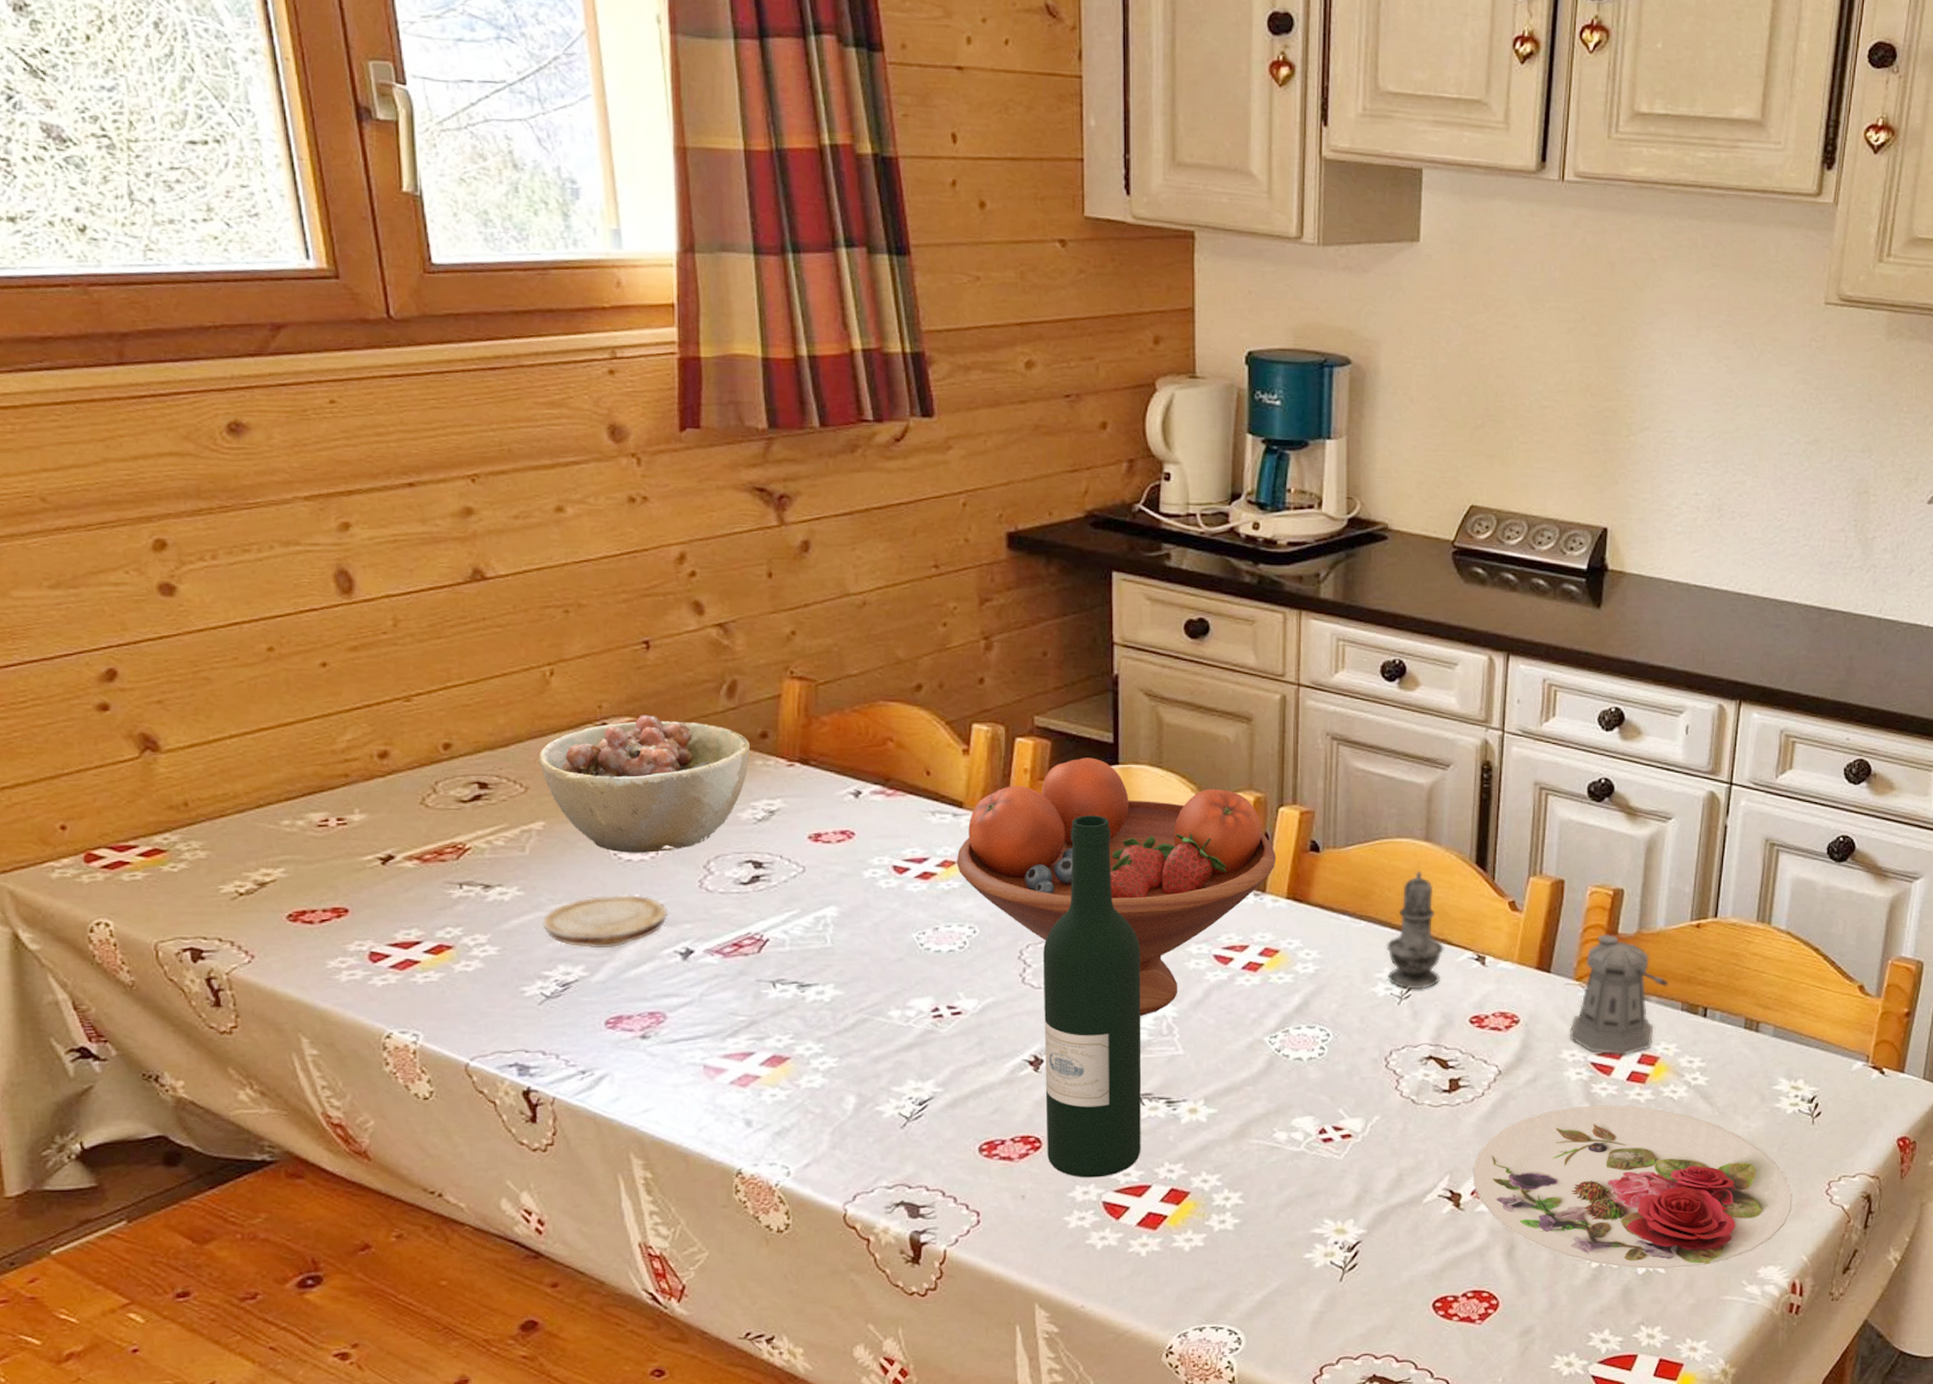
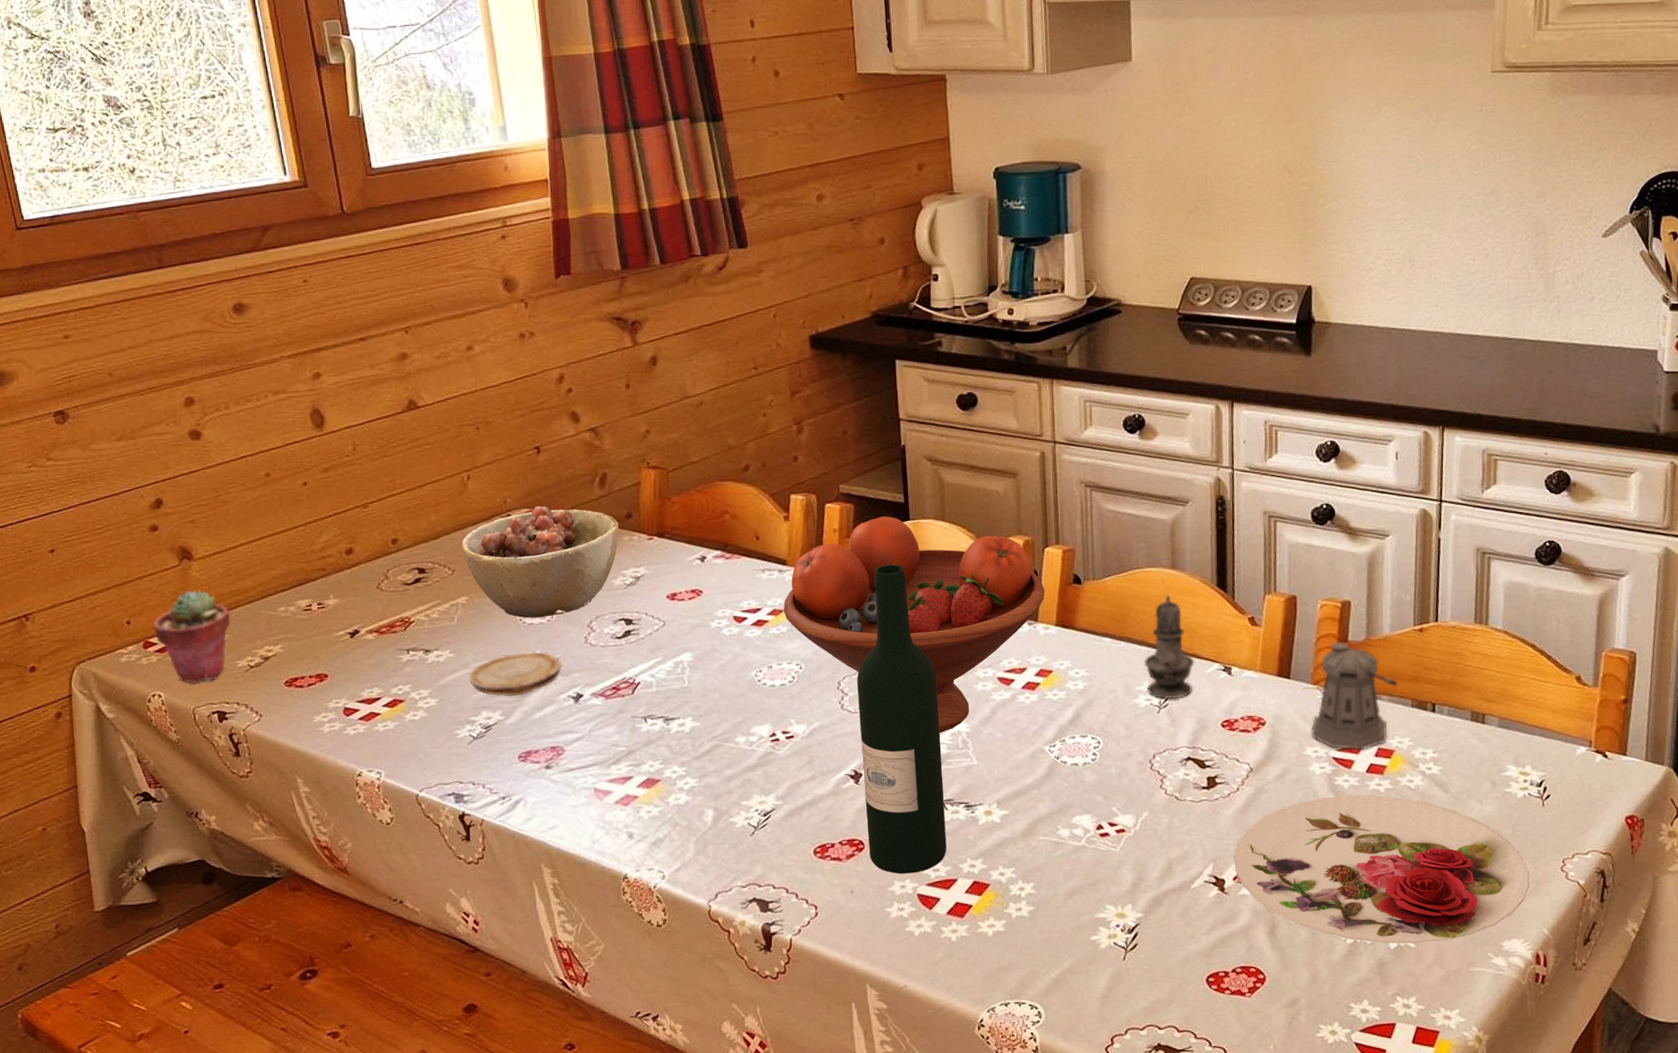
potted succulent: none [98,791,212,912] -> present [152,590,231,684]

